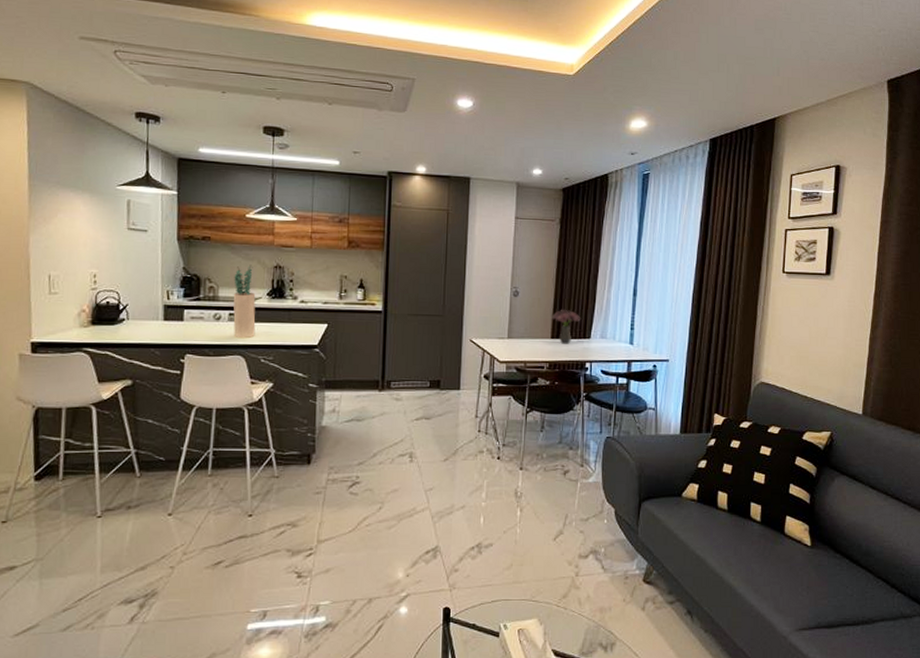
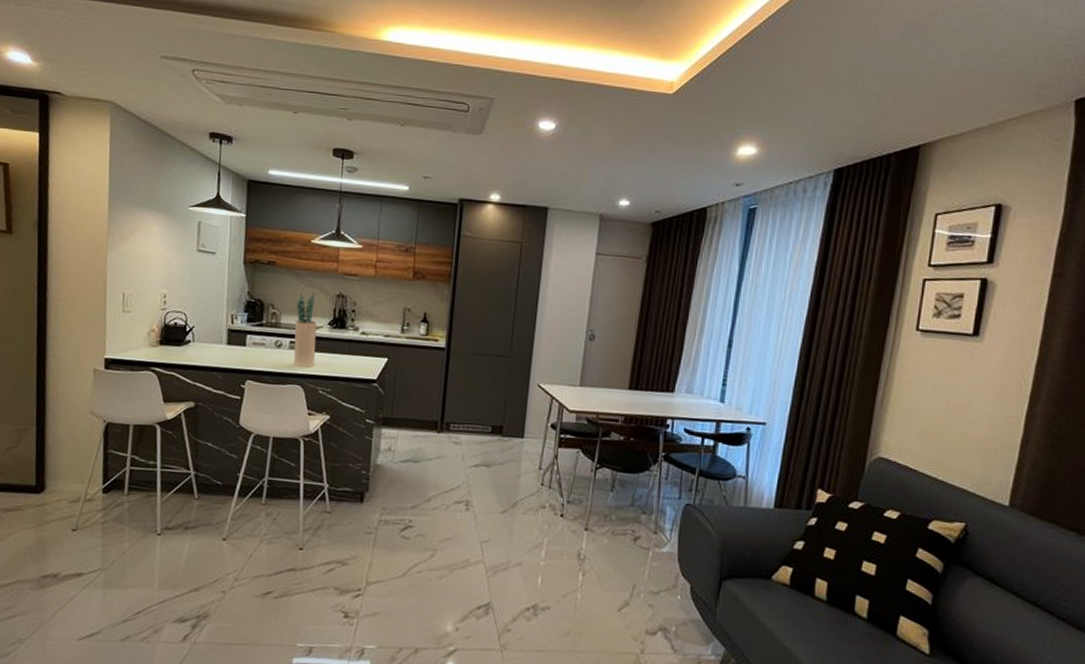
flower arrangement: present [551,309,582,344] -> none [630,357,665,397]

